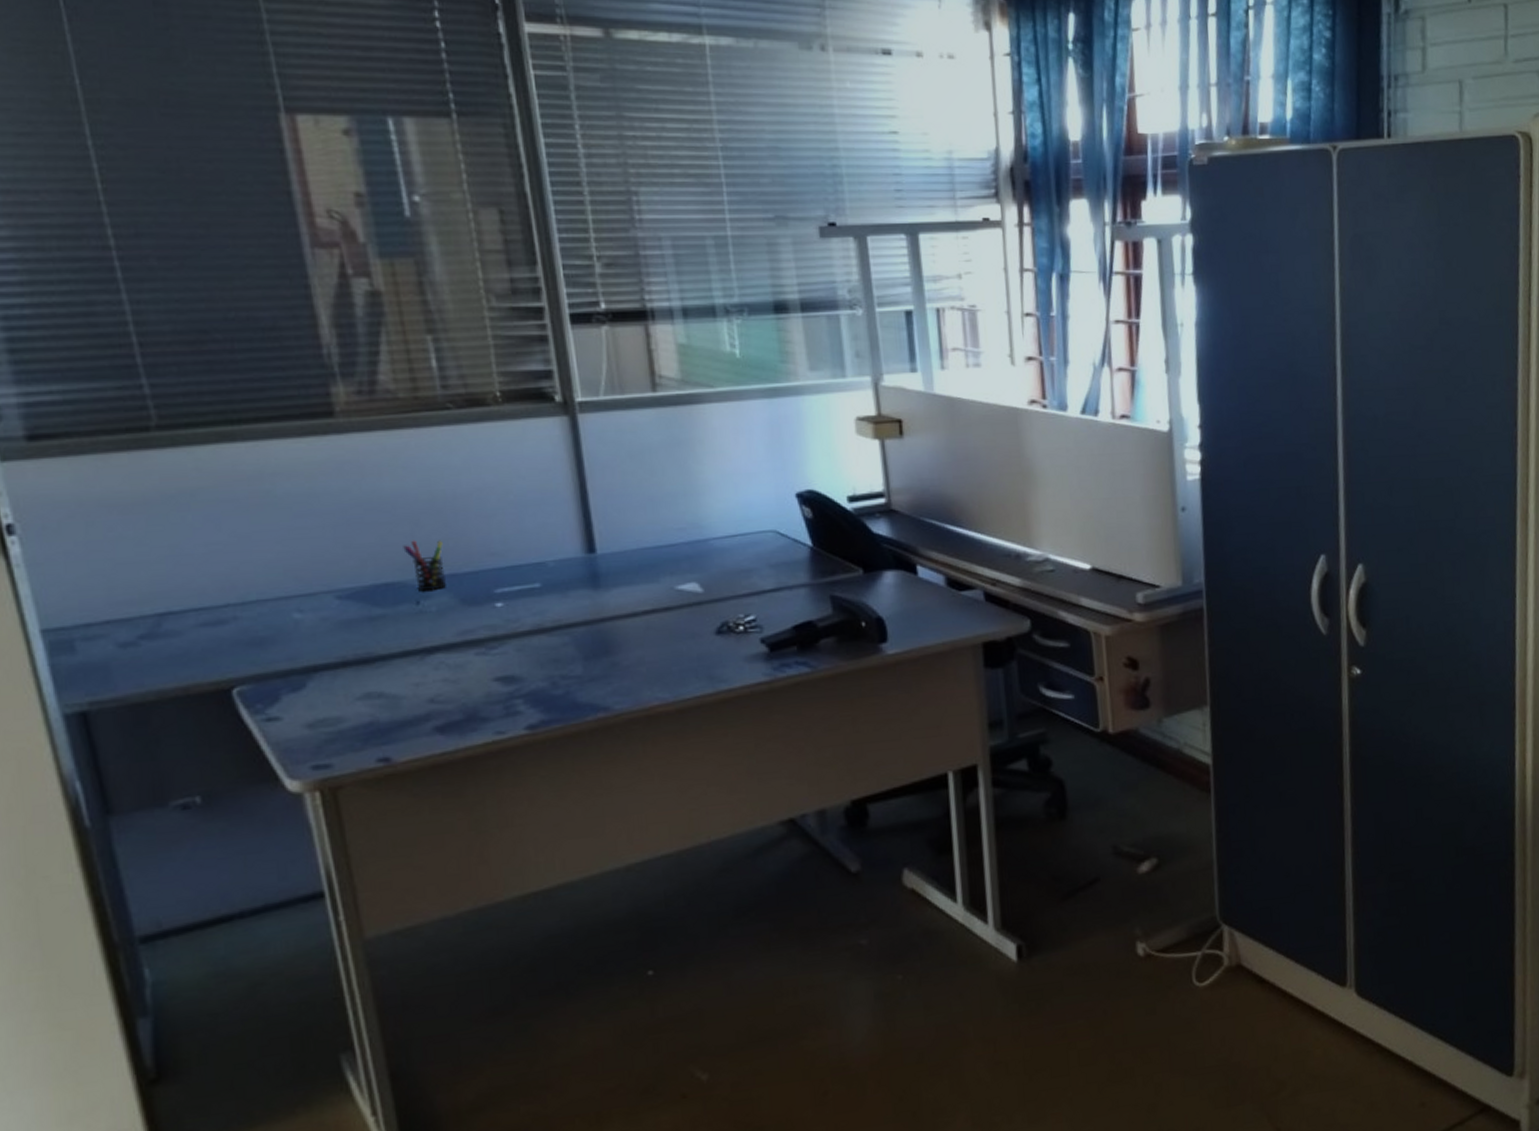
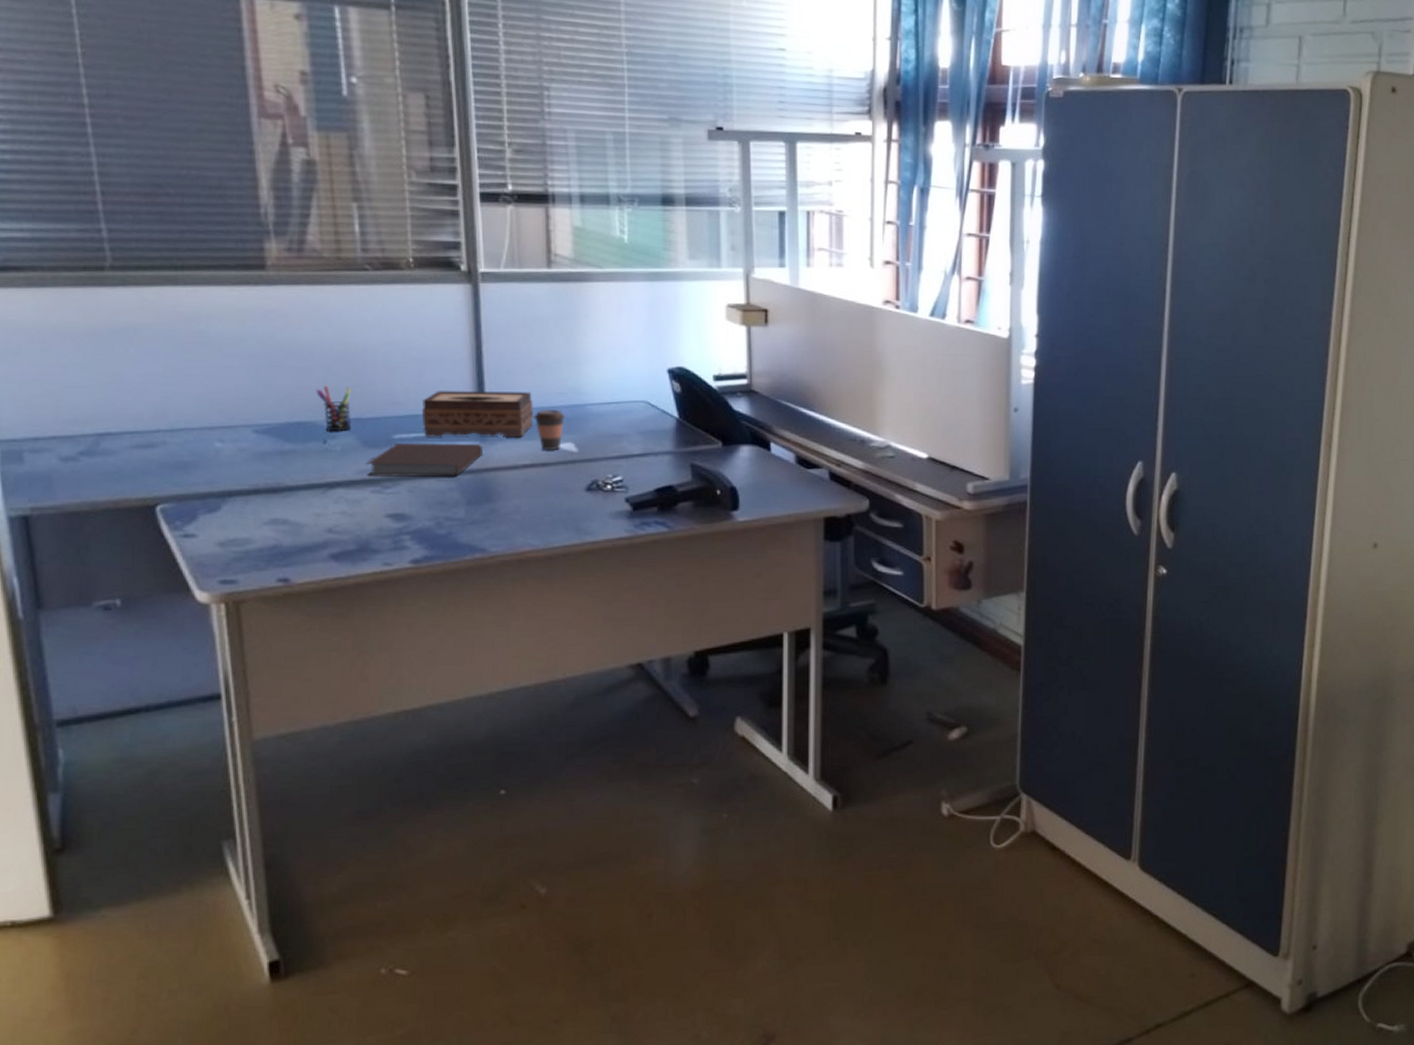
notebook: none [466,592,597,638] -> present [365,442,482,477]
tissue box: none [523,530,651,589] -> present [421,391,533,438]
coffee cup: none [650,547,686,594] -> present [533,410,565,451]

